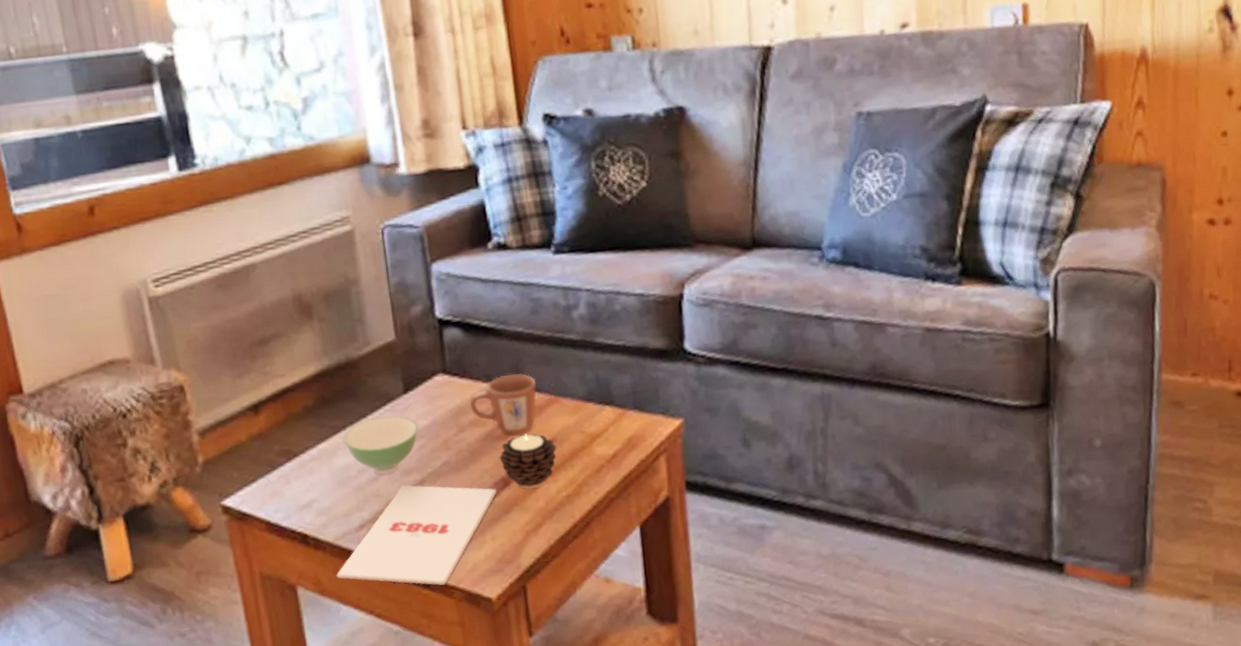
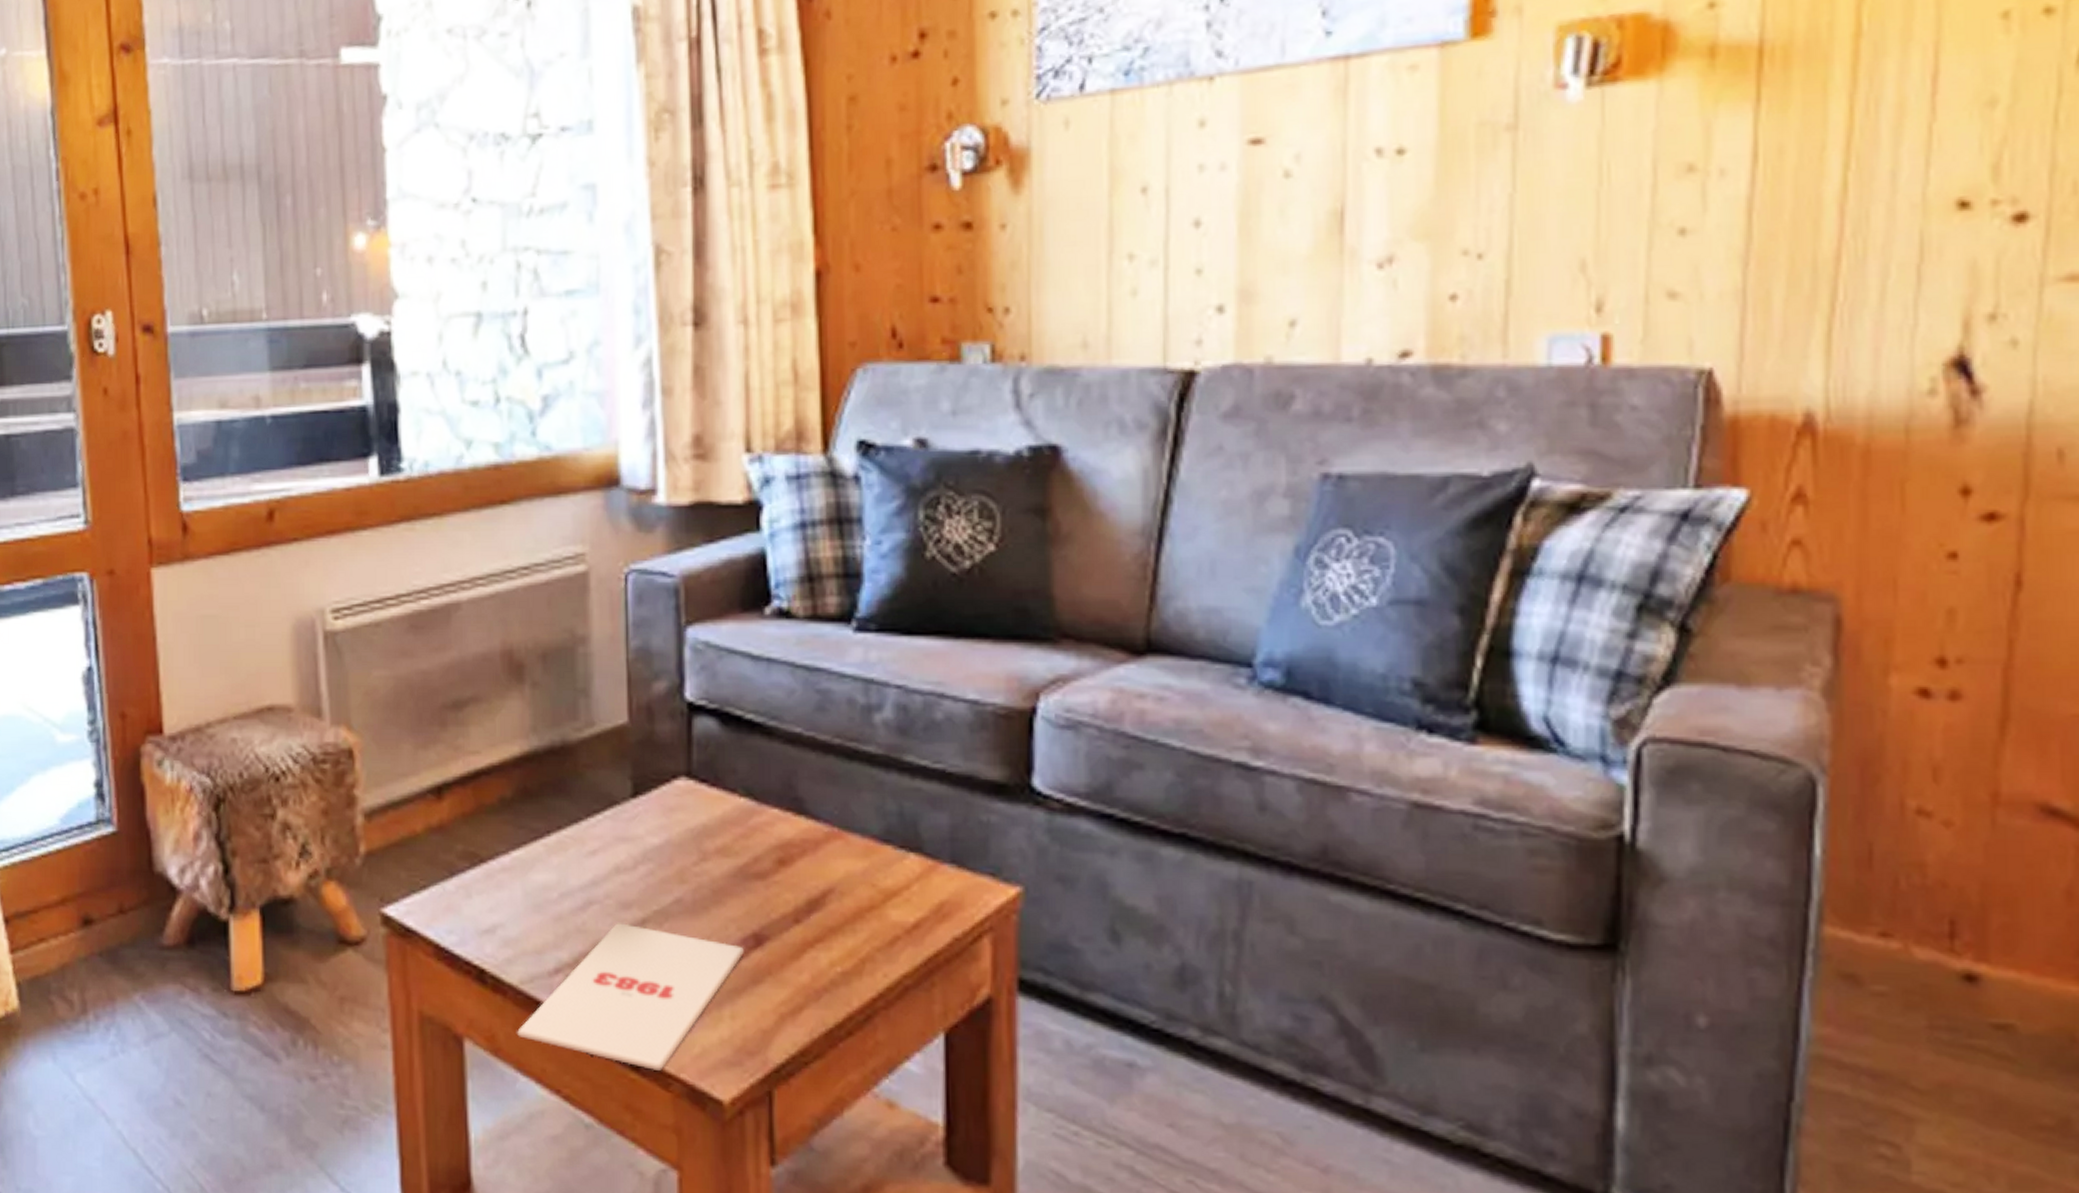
bowl: present [343,416,419,475] -> none [545,824,646,906]
mug: present [469,373,537,435] -> none [719,789,814,876]
candle: present [499,433,557,490] -> none [752,876,835,956]

